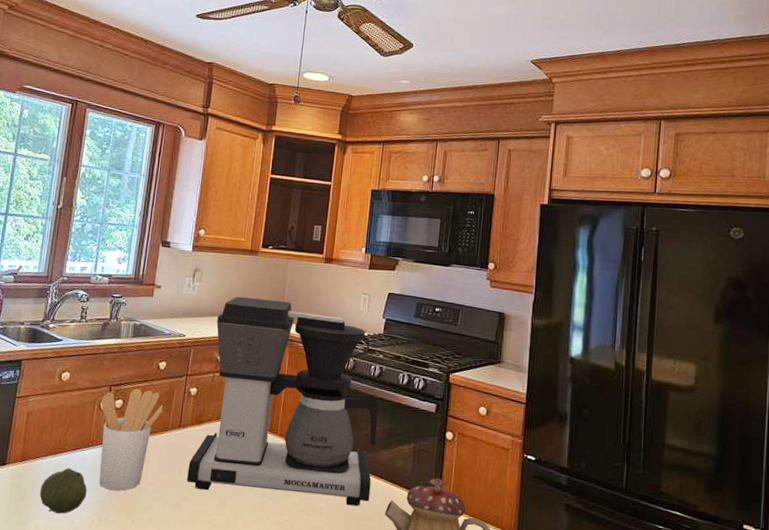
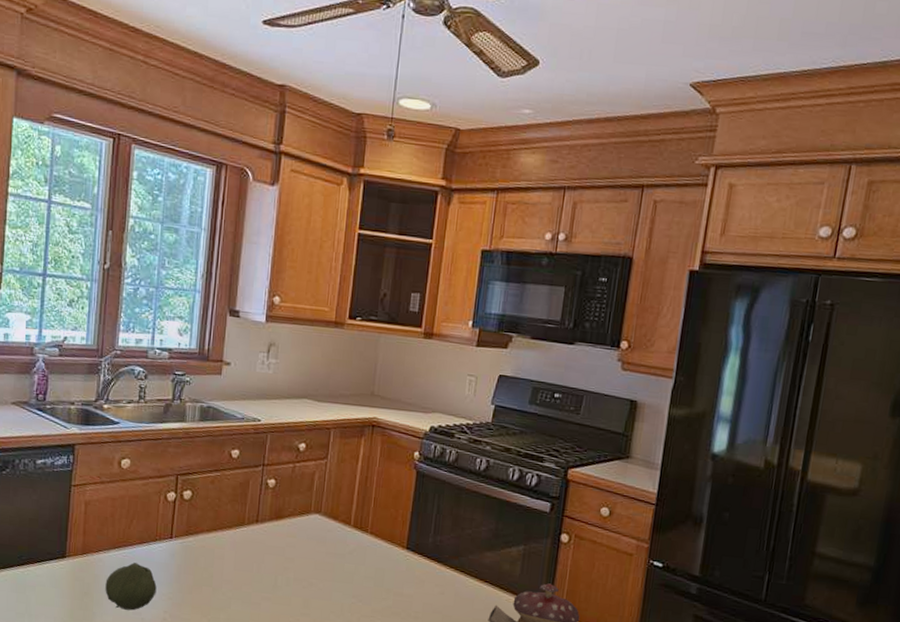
utensil holder: present [99,388,163,491] -> none [167,478,237,588]
coffee maker: present [187,296,379,507] -> none [267,376,484,611]

